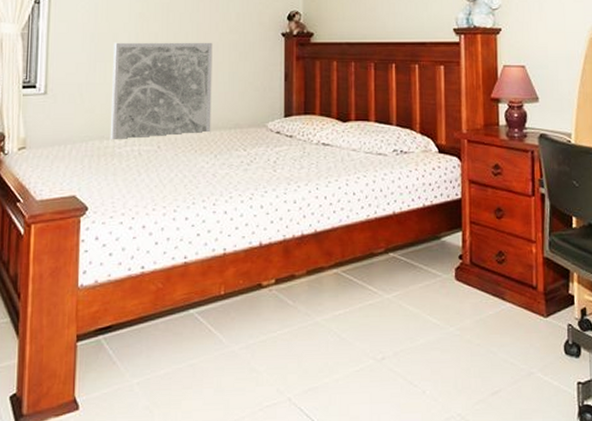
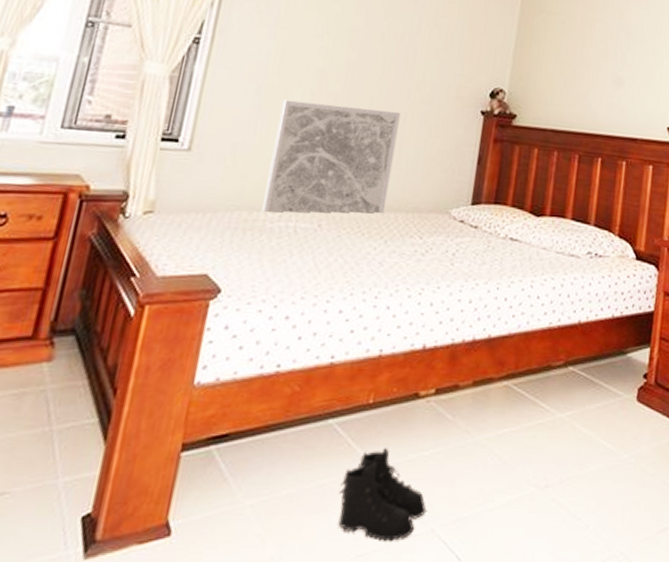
boots: none [206,331,282,410] -> present [338,448,427,542]

